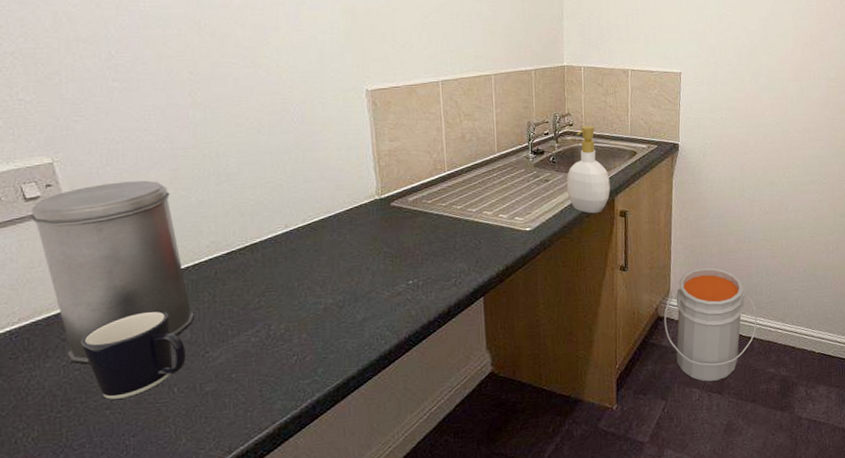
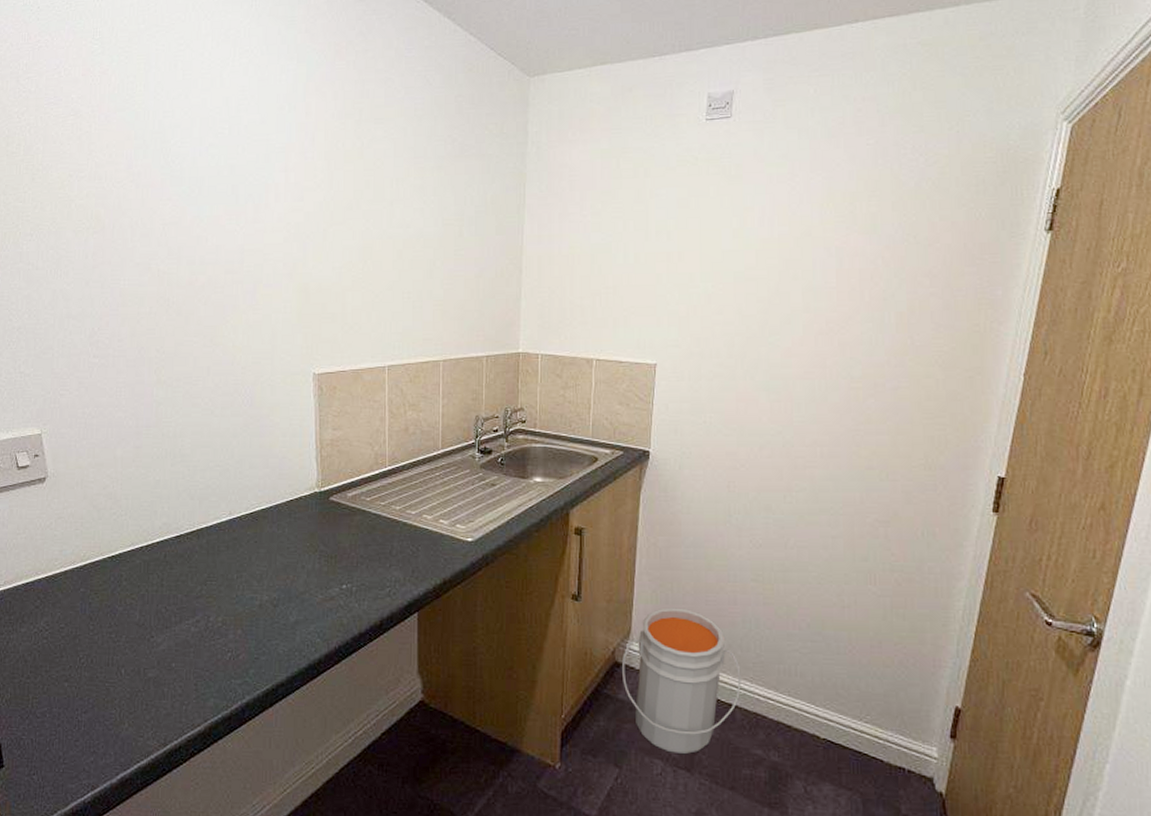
canister: present [30,180,195,364] -> none [20,456,145,634]
mug: present [80,310,186,400] -> none [50,588,134,673]
soap bottle: present [566,125,610,214] -> none [515,423,565,529]

